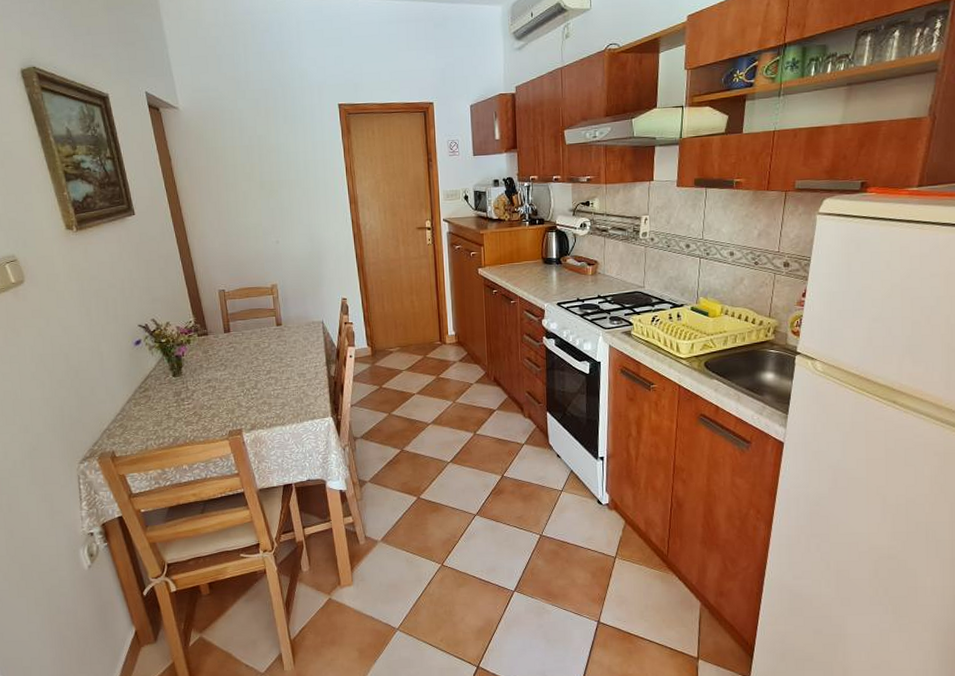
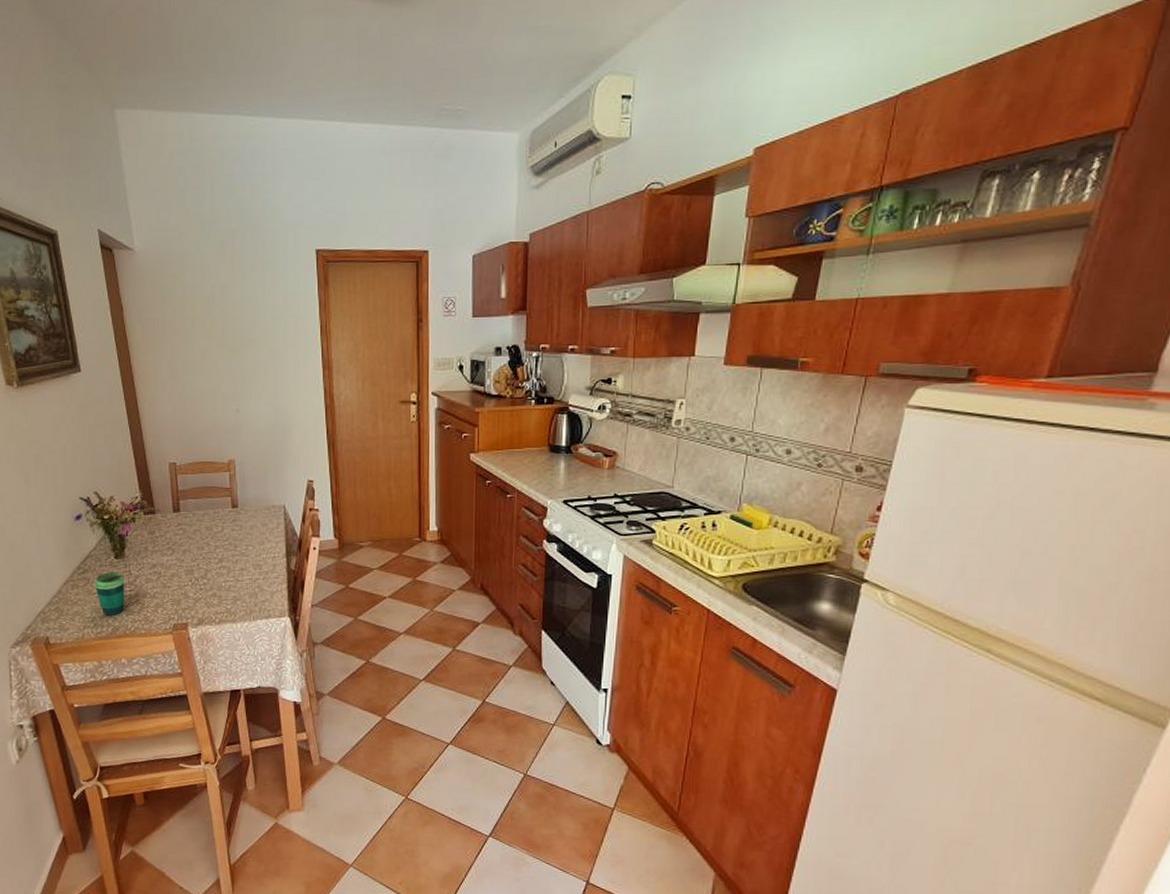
cup: none [155,388,184,428] -> present [94,571,125,616]

